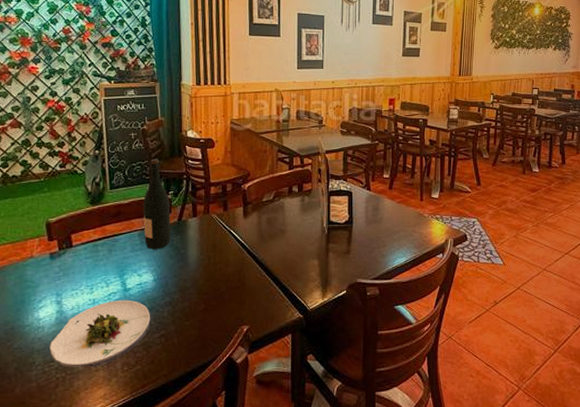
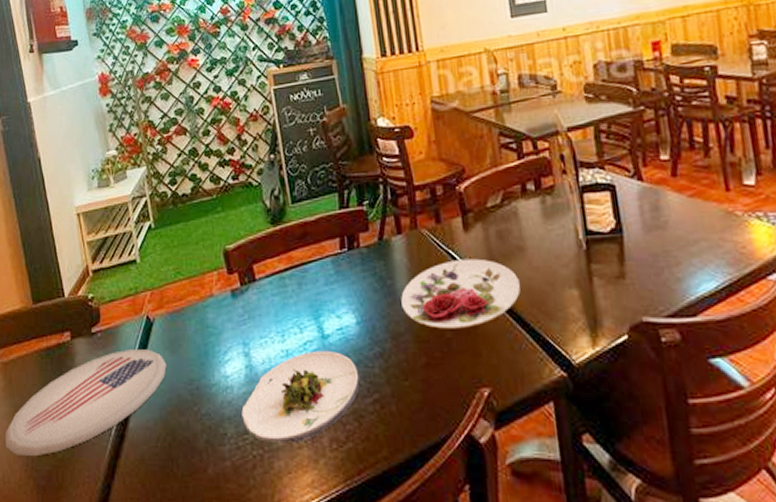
wine bottle: present [143,159,171,249] -> none [333,159,373,281]
plate: none [190,237,280,285] -> present [401,258,521,329]

